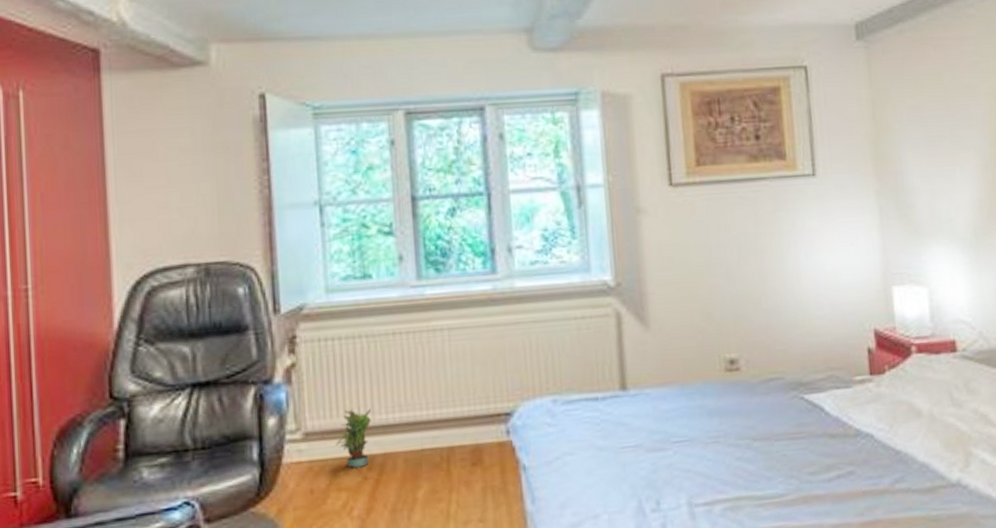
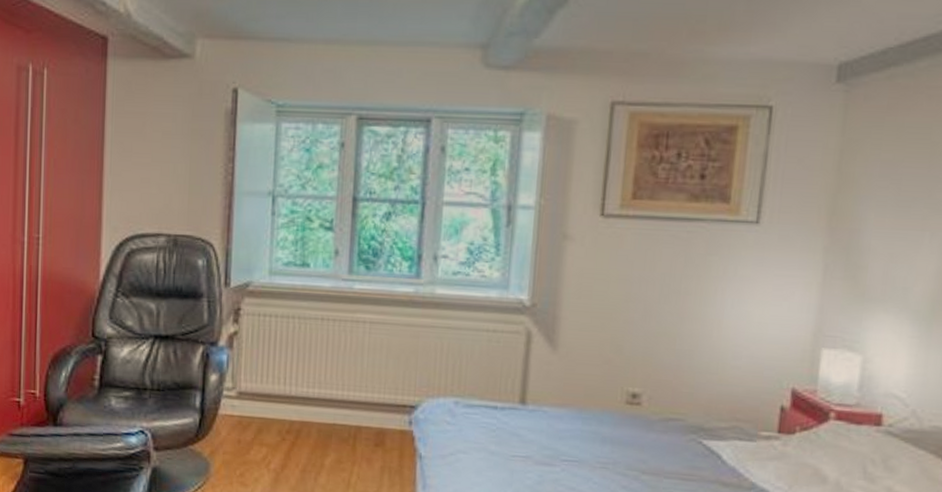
potted plant: present [336,408,372,468] -> none [263,378,296,429]

